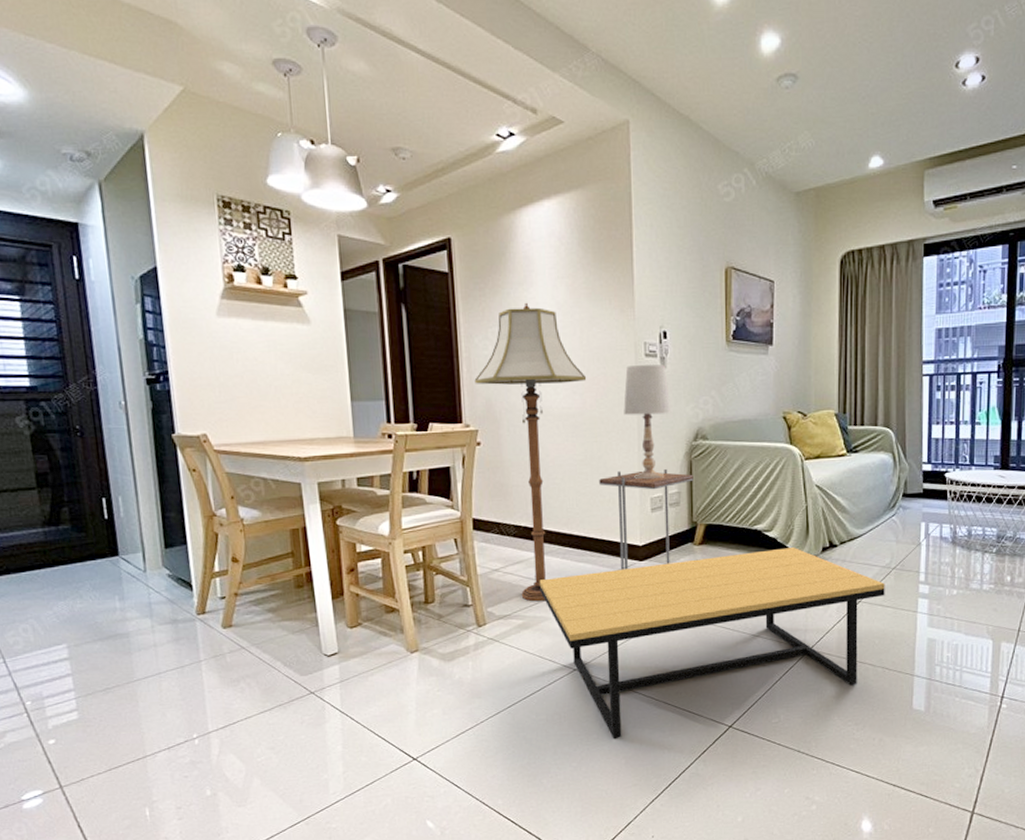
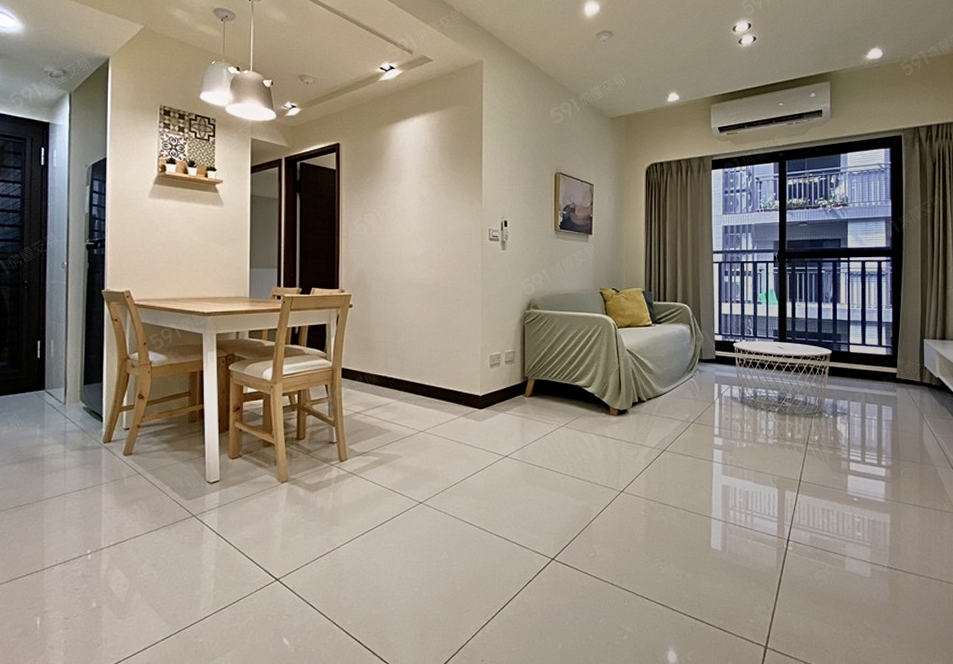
floor lamp: present [474,302,587,602] -> none [351,194,442,441]
coffee table: present [539,548,885,740] -> none [394,402,685,568]
side table: present [599,468,693,570] -> none [448,331,526,416]
table lamp: present [624,365,672,480] -> none [470,247,509,340]

